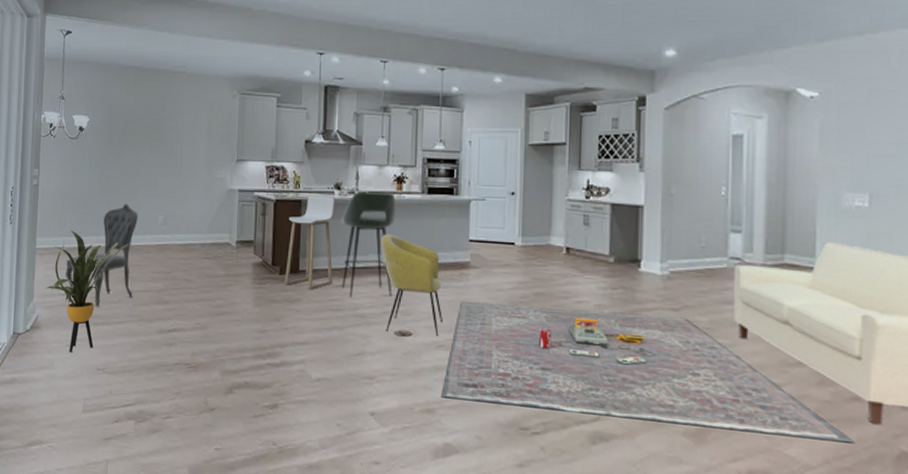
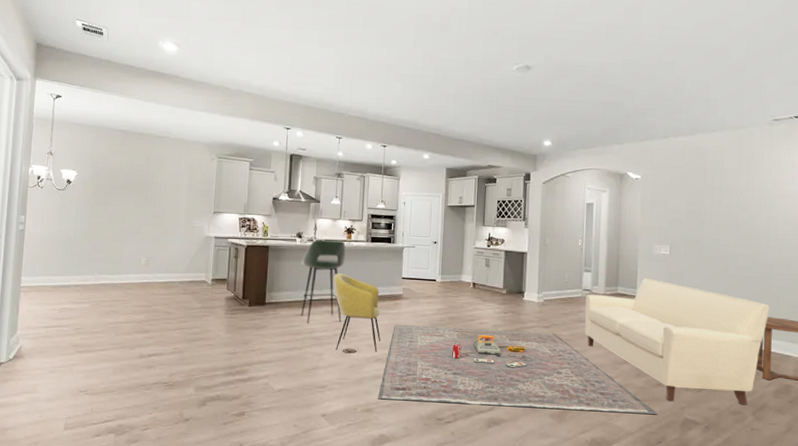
house plant: present [45,230,131,353] -> none [29,270,115,378]
dining chair: present [65,204,138,307] -> none [50,248,122,337]
bar stool: present [284,196,335,290] -> none [252,242,297,318]

